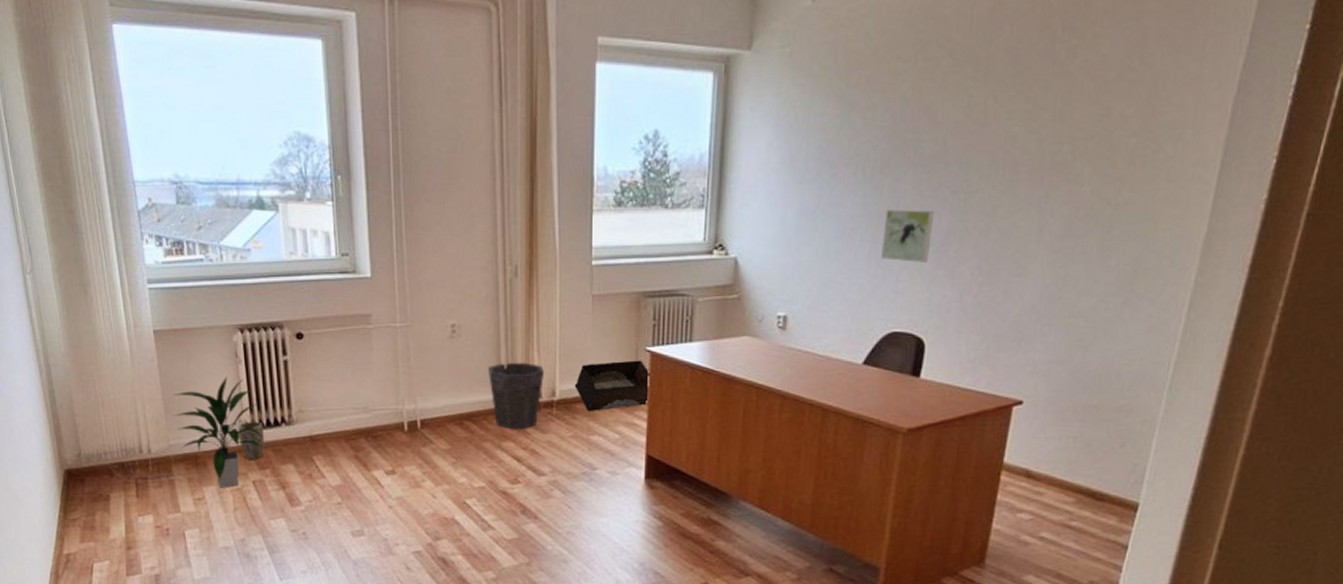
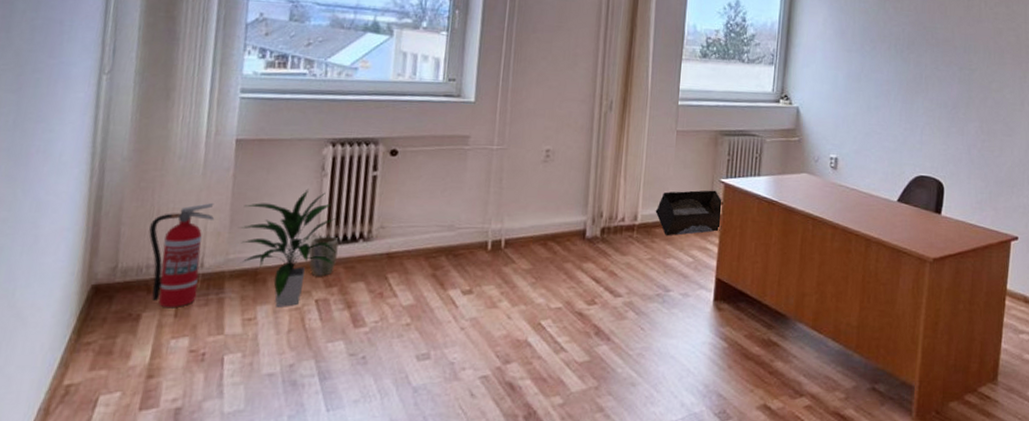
fire extinguisher: none [98,392,151,489] -> present [149,202,215,307]
waste bin: present [488,362,545,429] -> none [576,187,630,251]
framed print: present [880,210,935,262] -> none [909,78,948,121]

